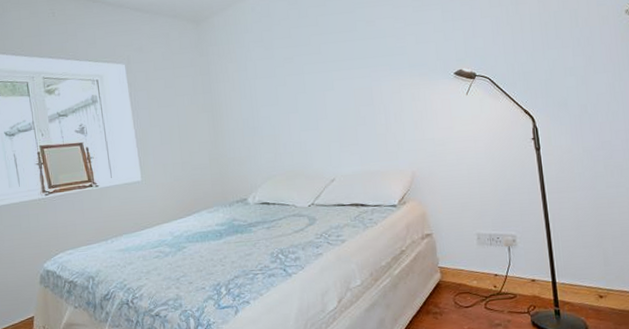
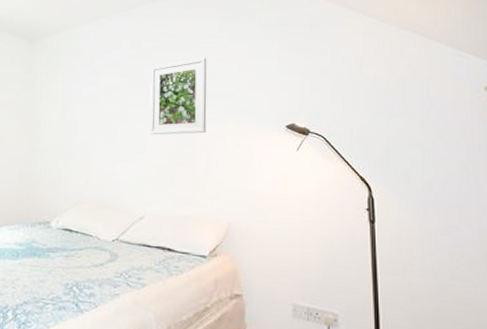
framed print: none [322,17,382,101] -> present [150,57,207,135]

